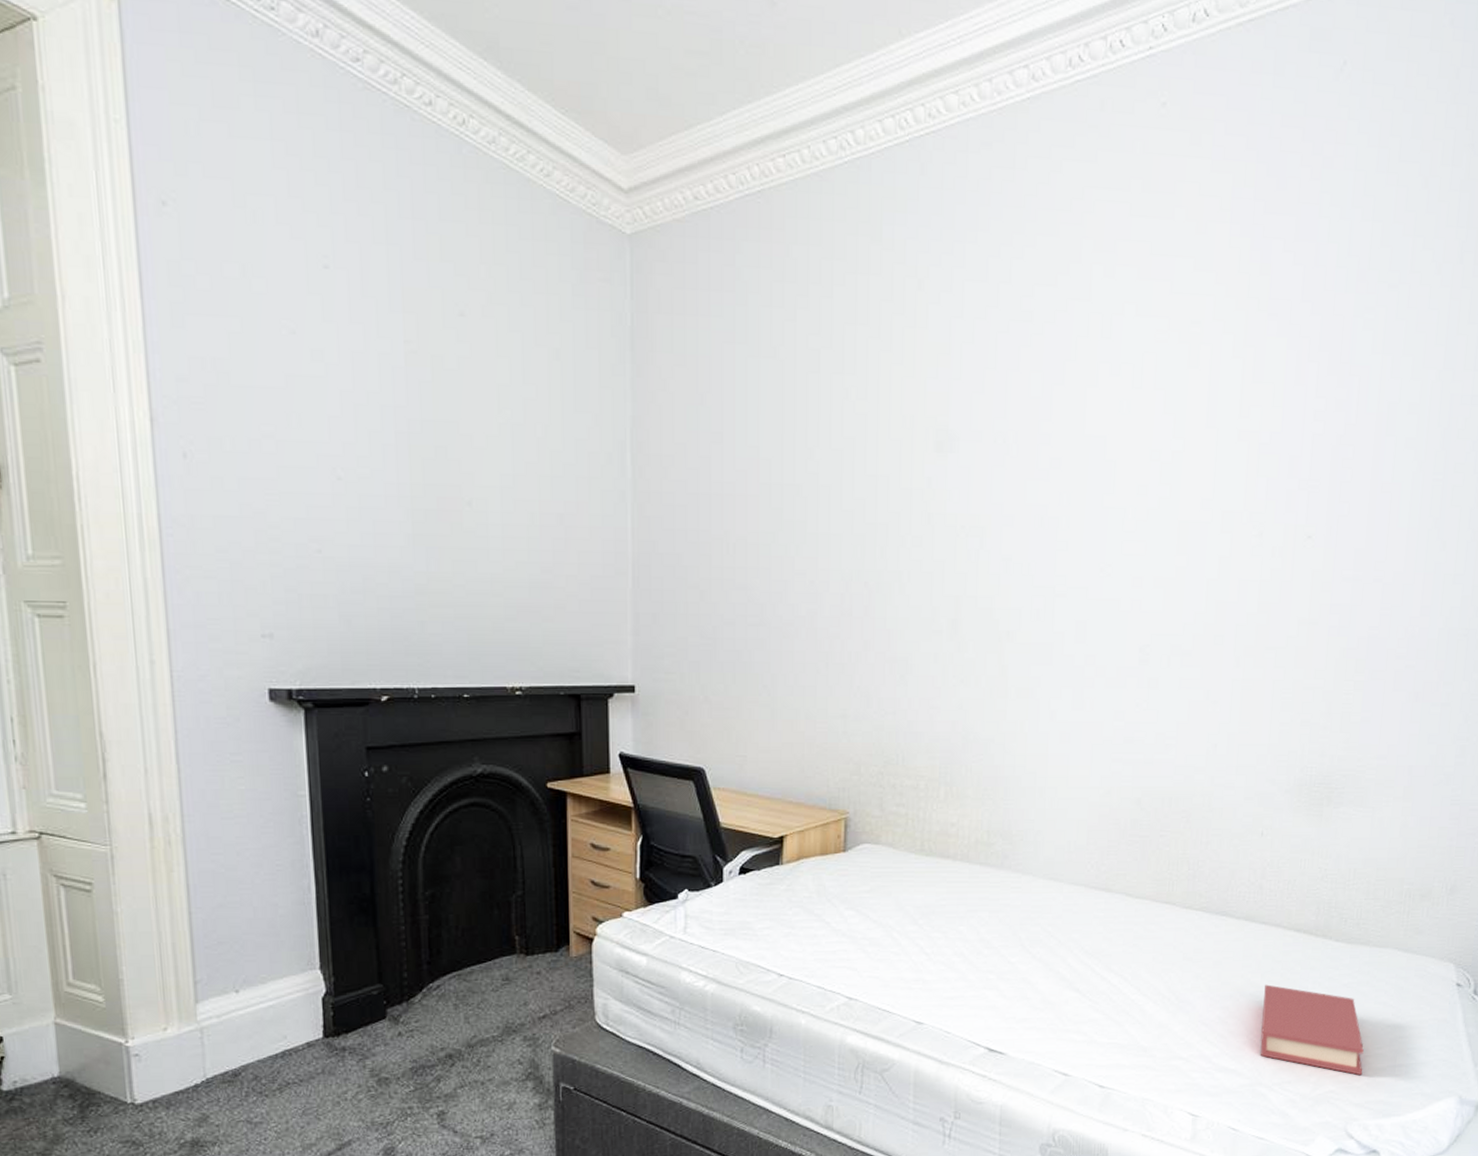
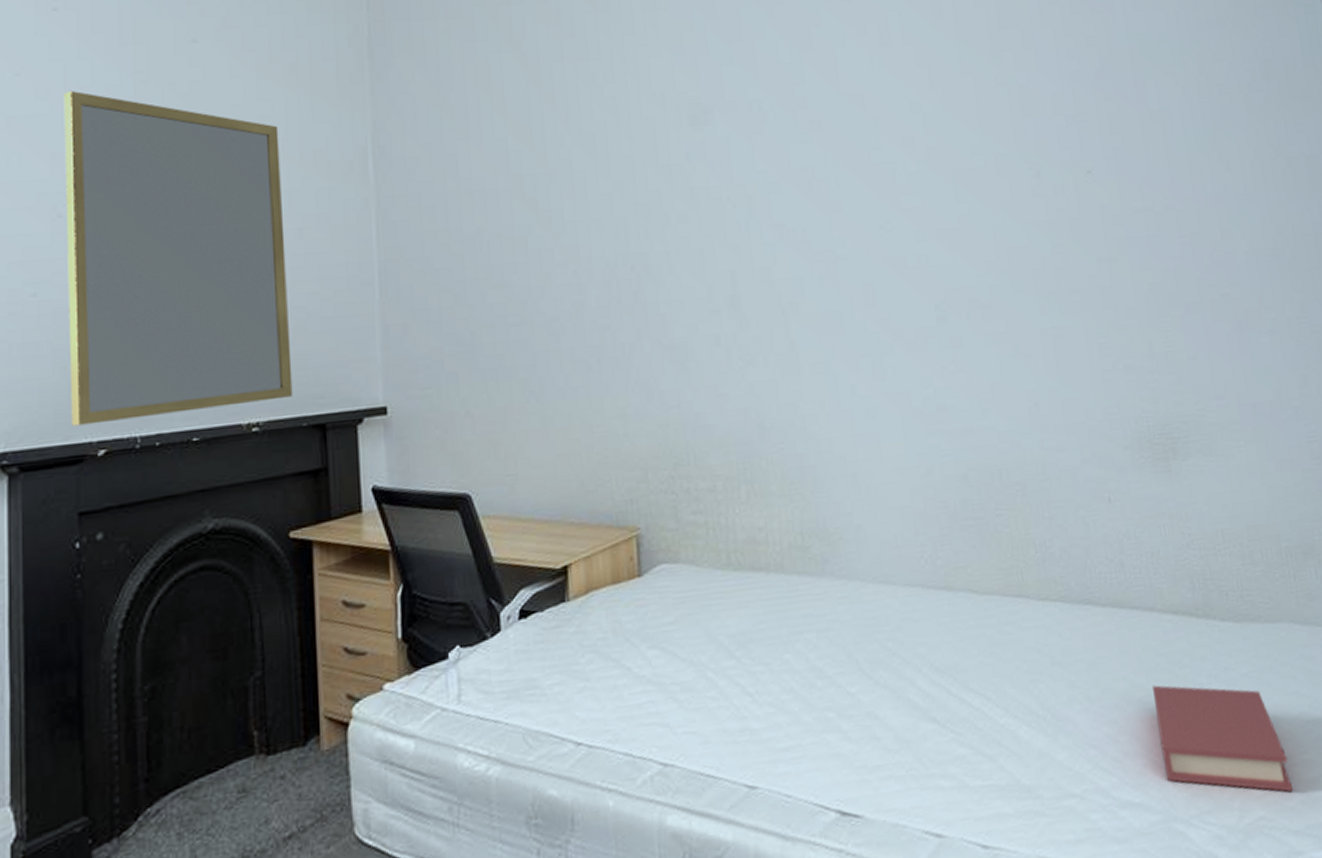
home mirror: none [338,355,552,673] -> present [63,91,293,426]

